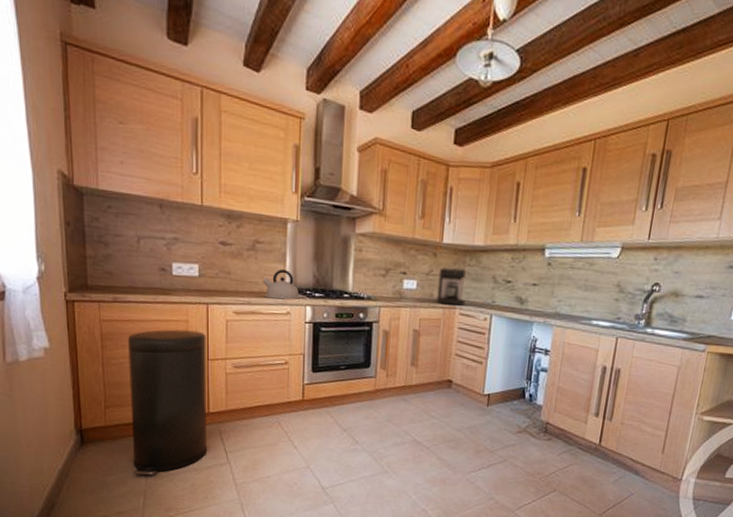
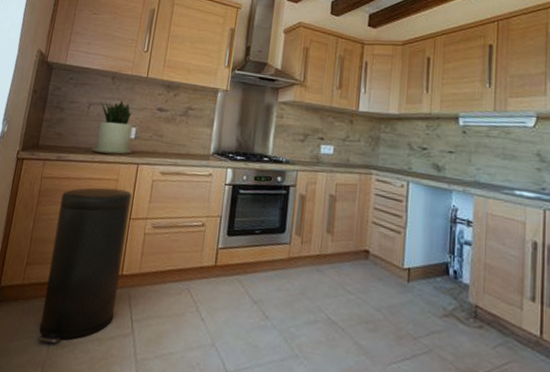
planter: none [152,233,199,295] -> present [92,100,133,155]
kettle: present [262,269,300,300] -> none [190,133,223,163]
coffee maker: present [436,267,466,306] -> none [353,134,382,172]

